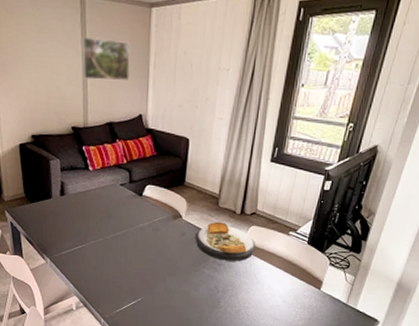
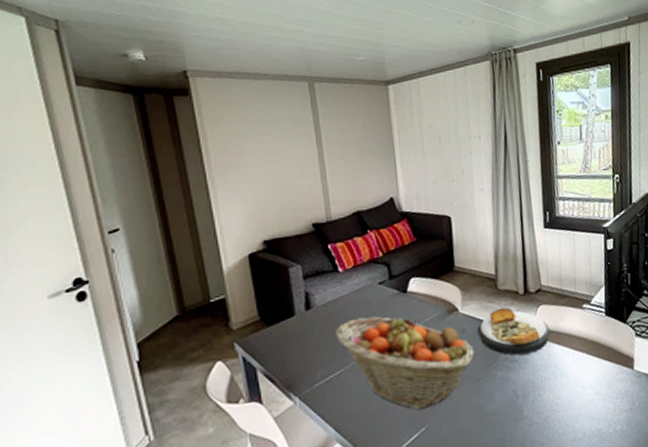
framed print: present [81,37,131,82] -> none [314,122,374,168]
fruit basket: none [82,209,189,285] -> present [336,316,474,410]

